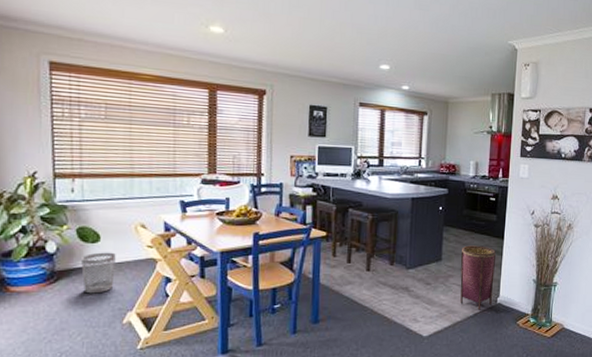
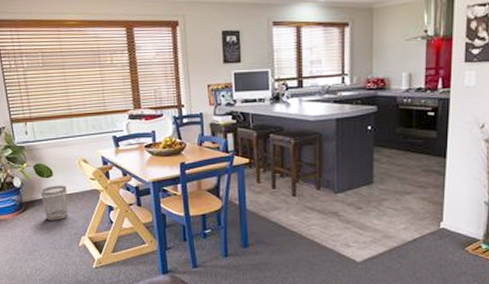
woven basket: present [460,245,496,310] -> none [395,166,437,235]

